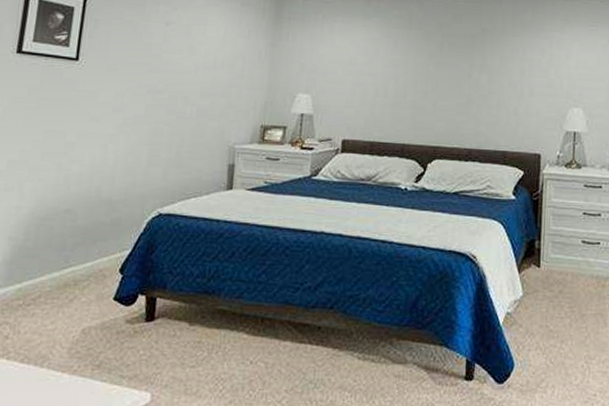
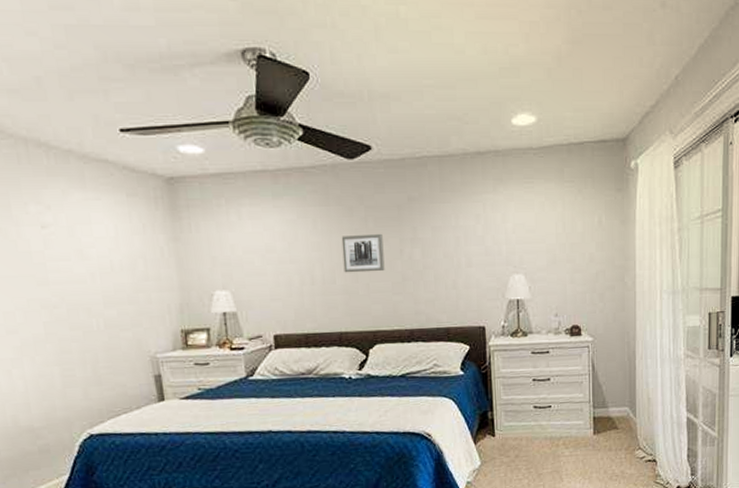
wall art: none [415,56,455,92] -> present [341,233,385,273]

